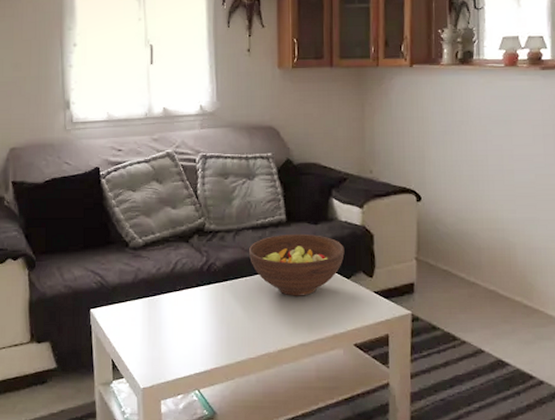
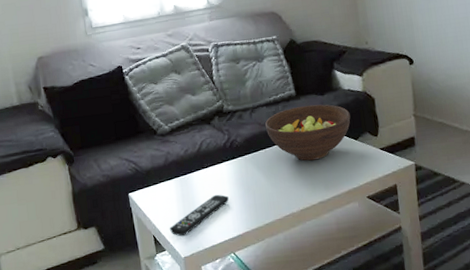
remote control: none [130,321,200,365] -> present [169,194,229,237]

